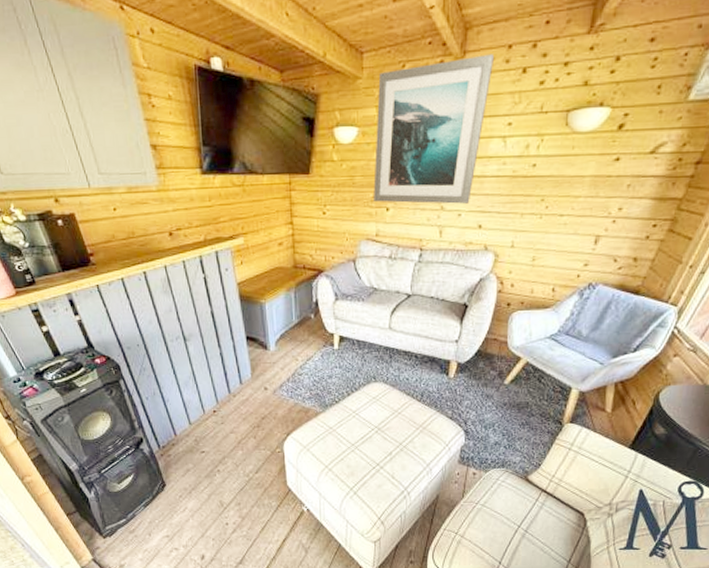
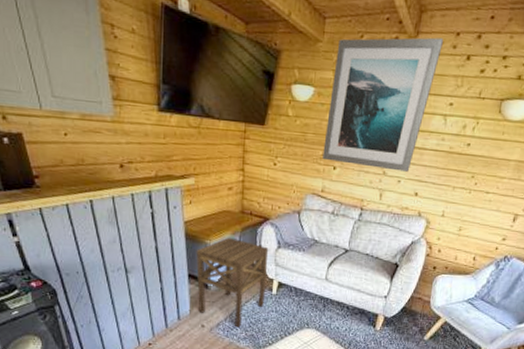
side table: none [252,294,327,387] -> present [196,237,269,328]

